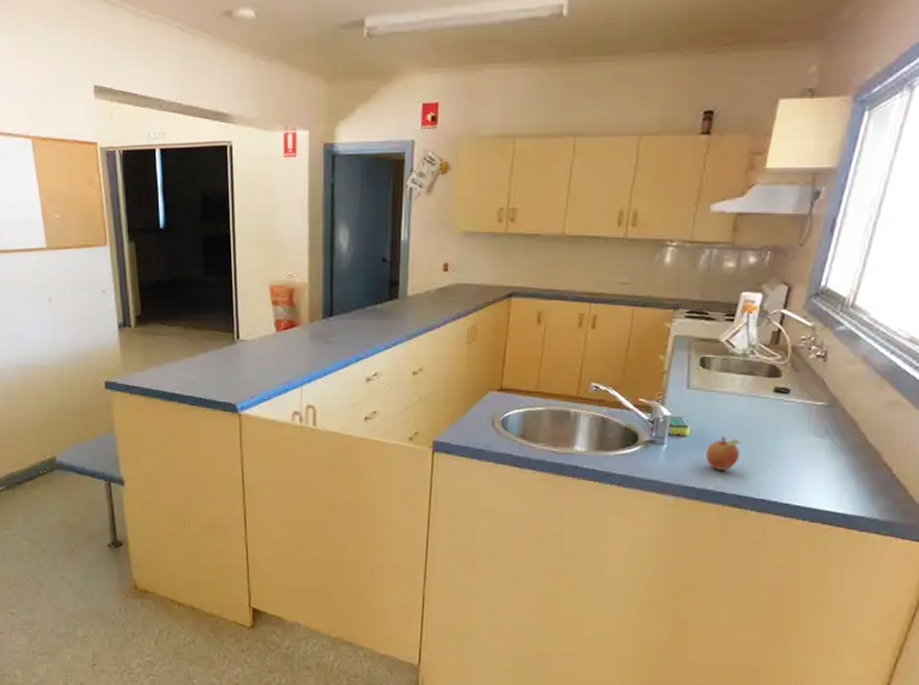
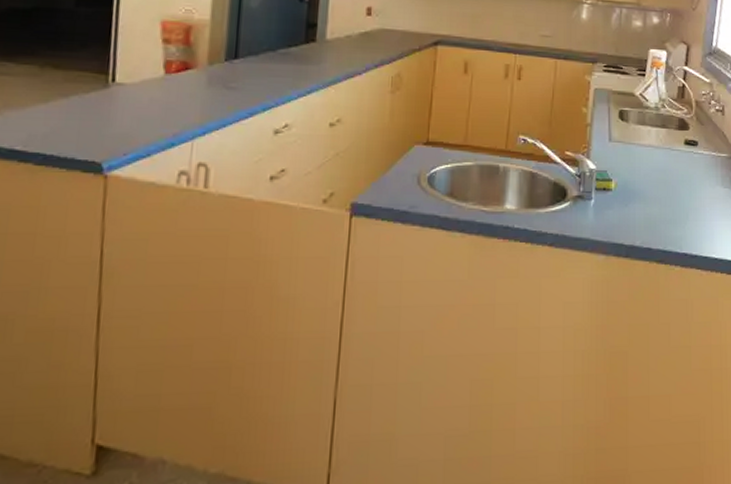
fruit: present [705,436,741,470] -> none [631,189,661,224]

